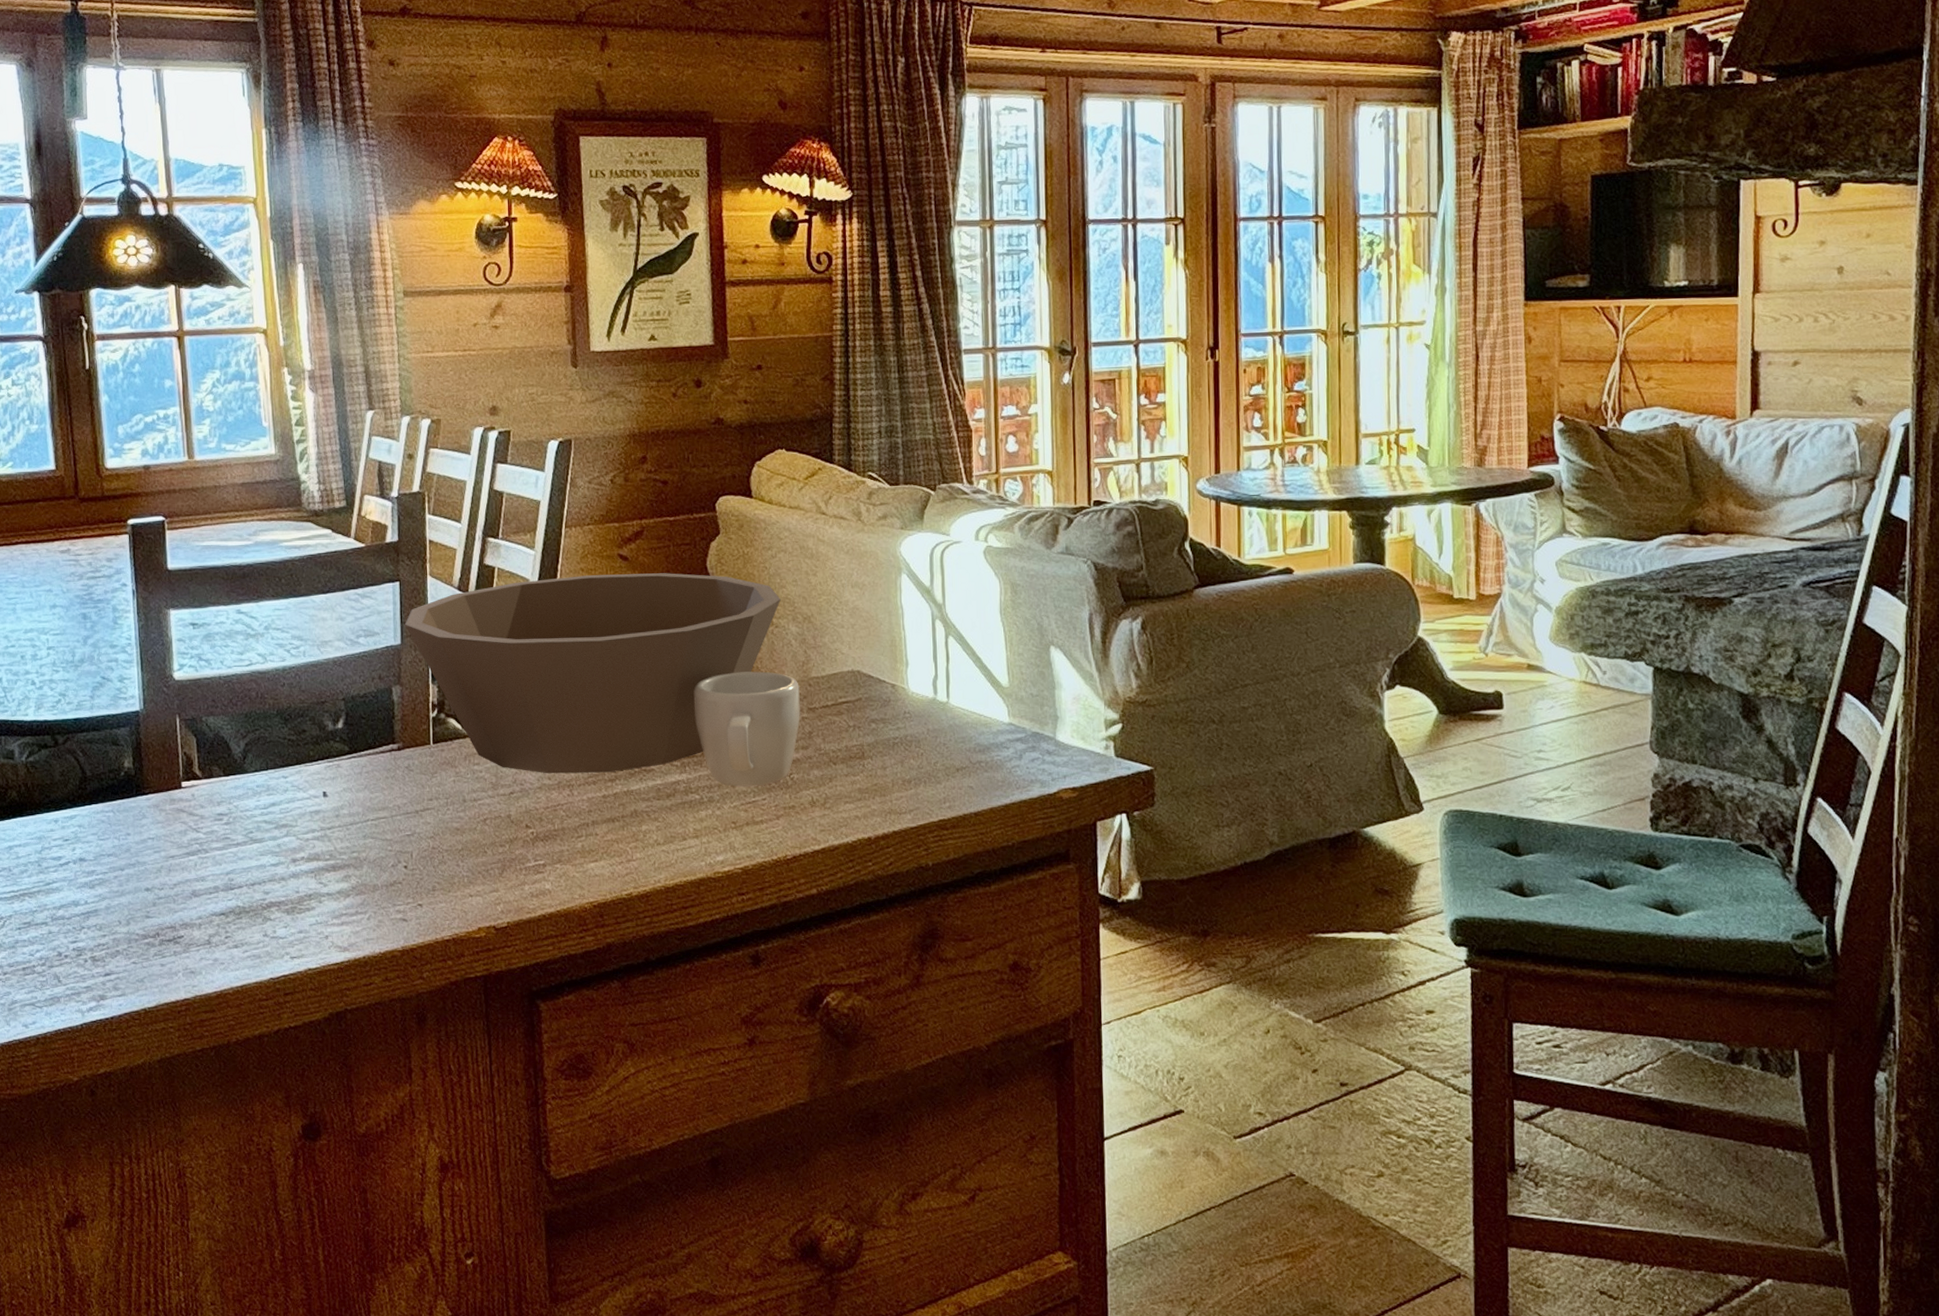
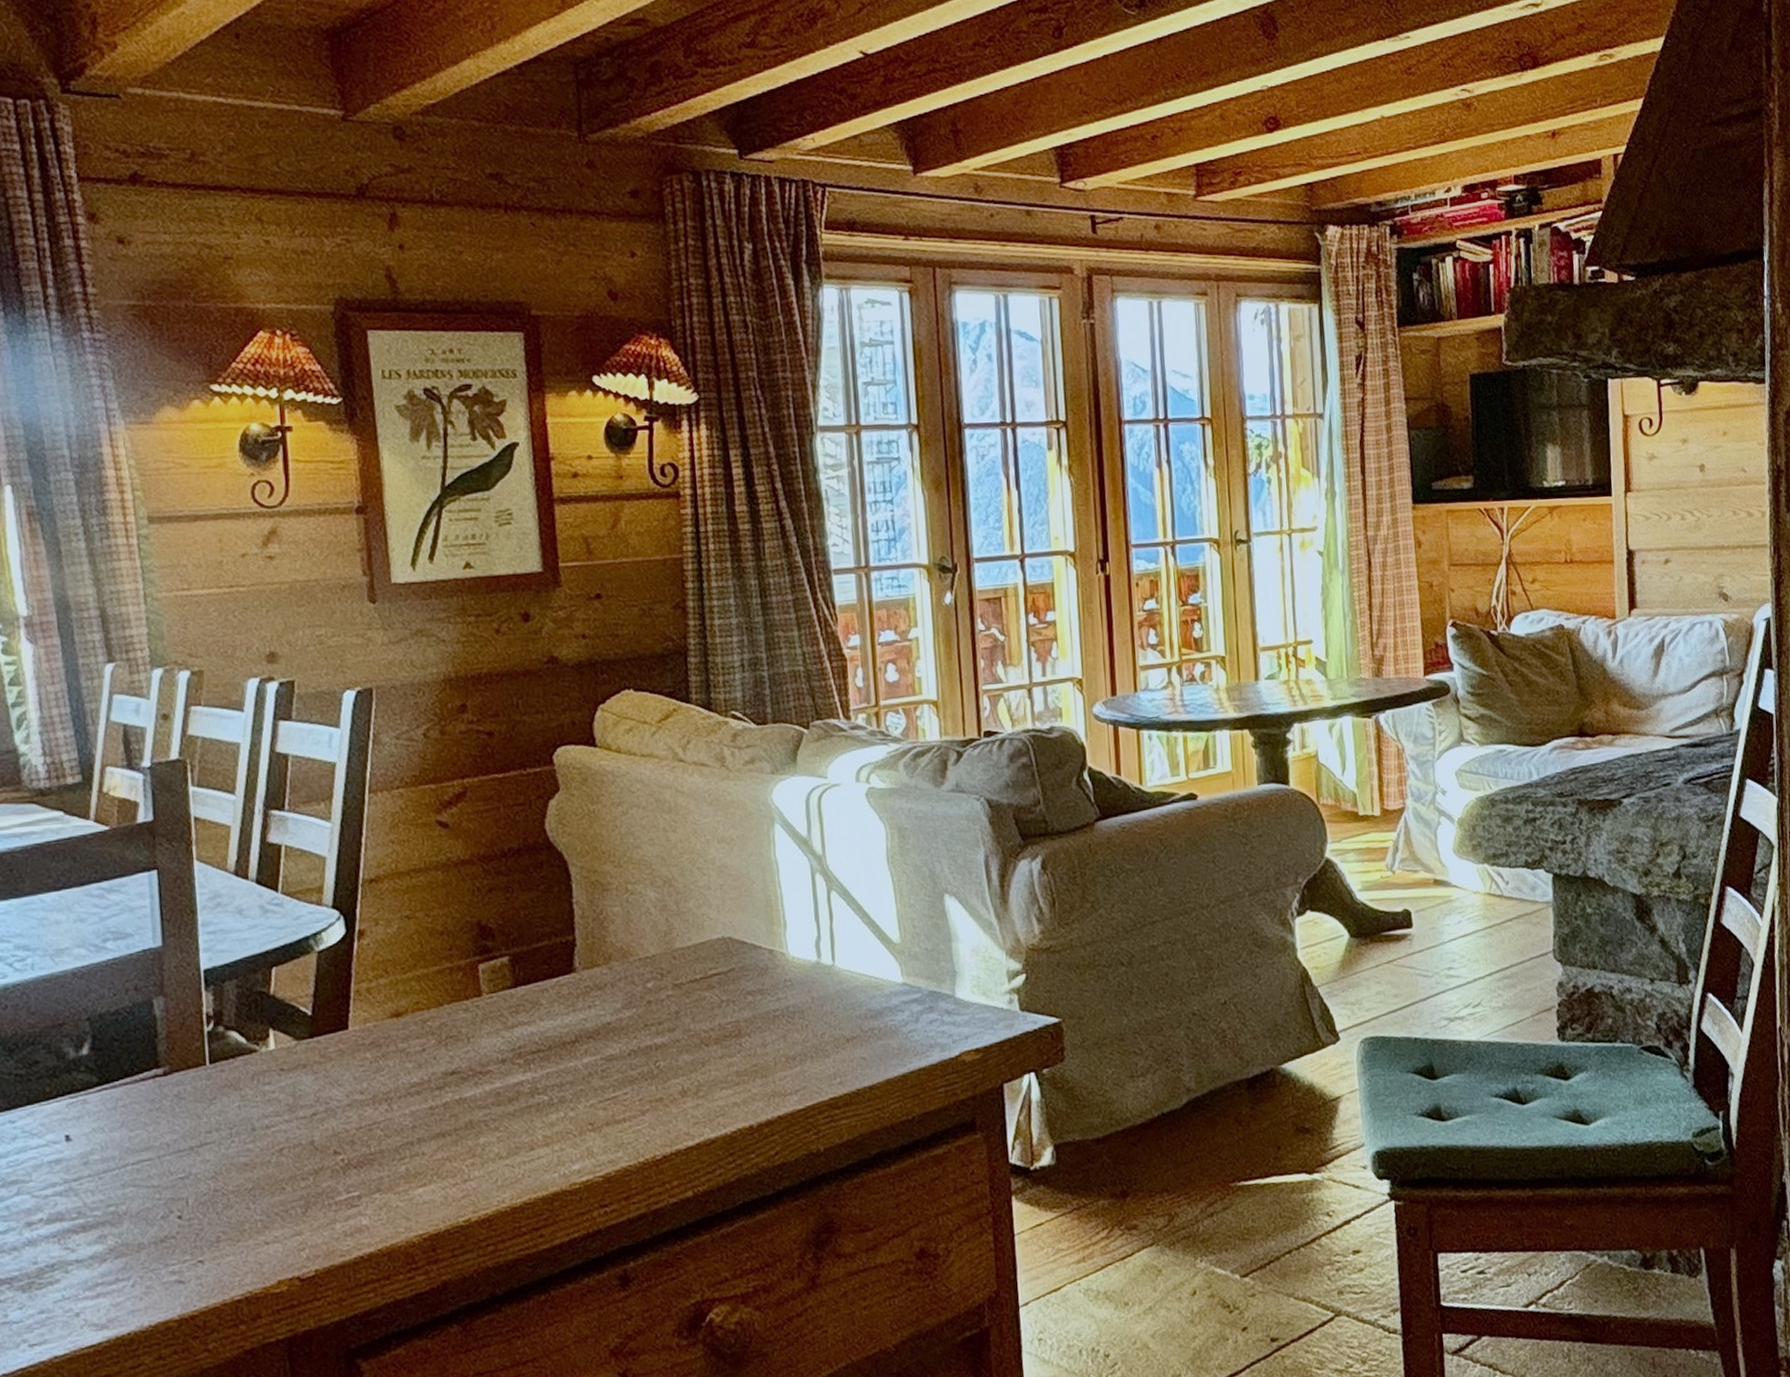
bowl: present [404,573,781,774] -> none [166,838,636,1088]
mug: present [693,671,801,787] -> none [535,946,665,1082]

